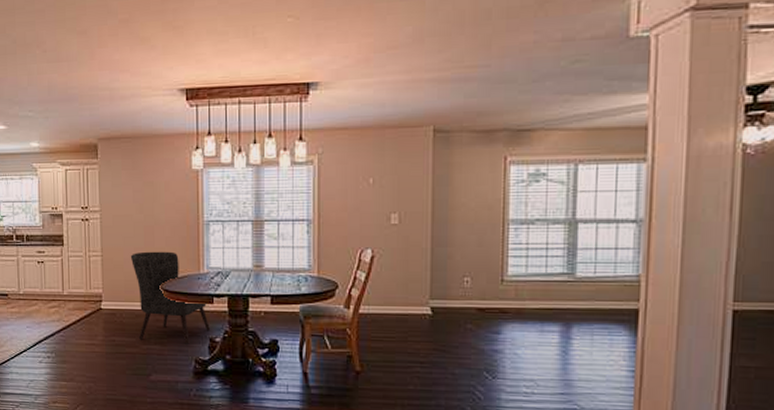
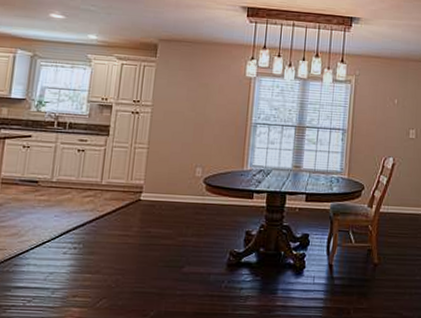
chair: present [130,251,210,344] -> none [175,147,247,237]

